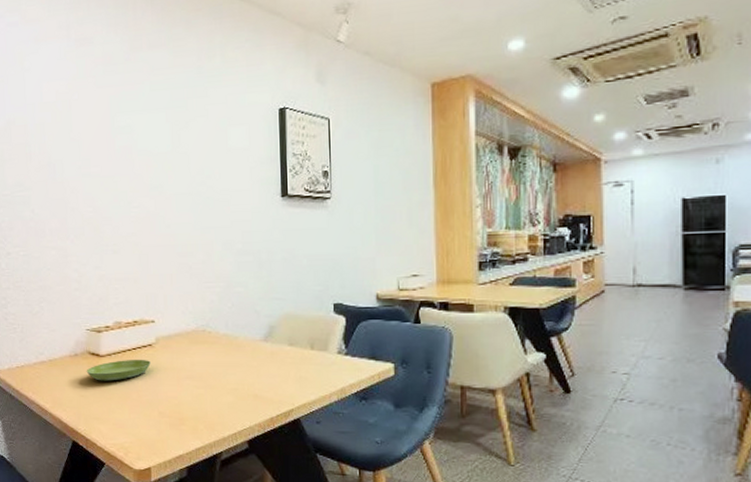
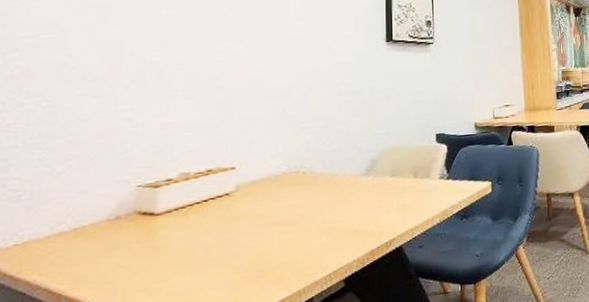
saucer: present [86,359,151,381] -> none [131,211,227,245]

